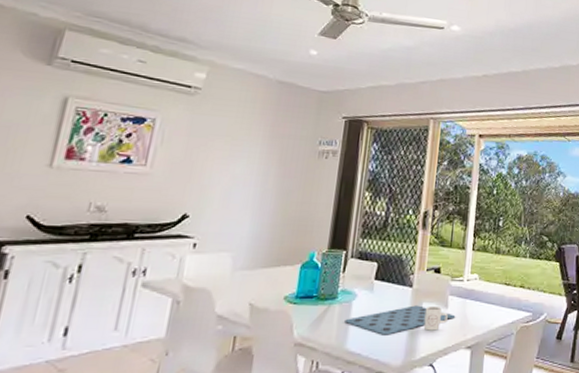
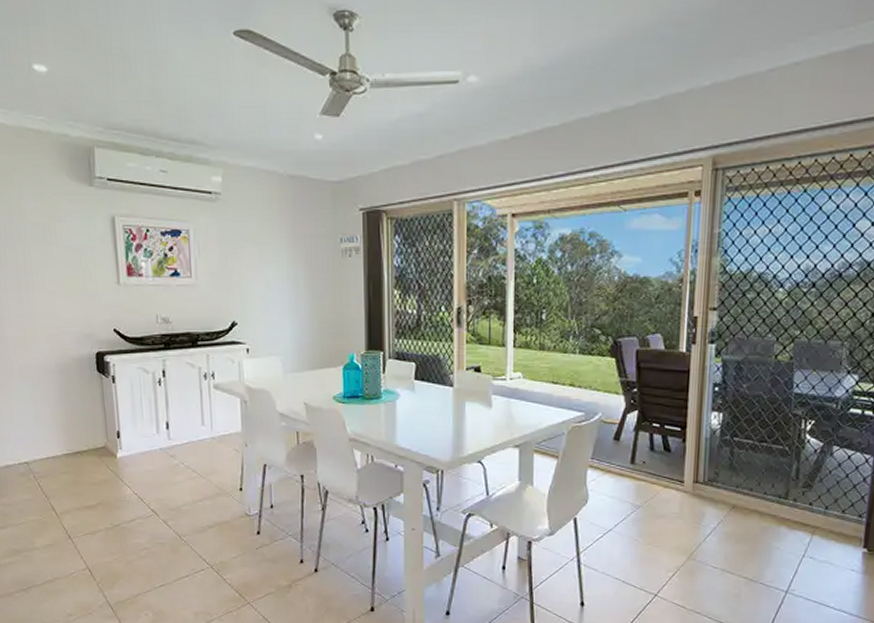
placemat: present [345,305,456,335] -> none [391,404,501,433]
mug: present [423,305,448,331] -> none [468,405,492,429]

